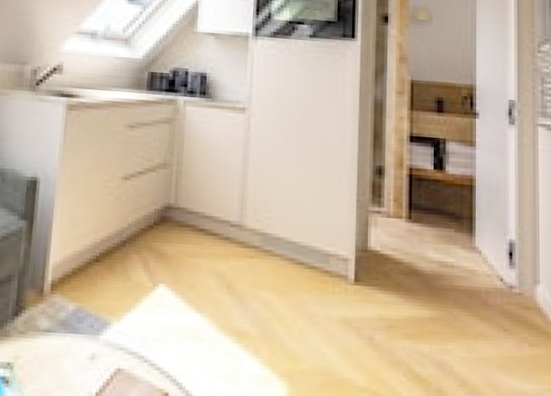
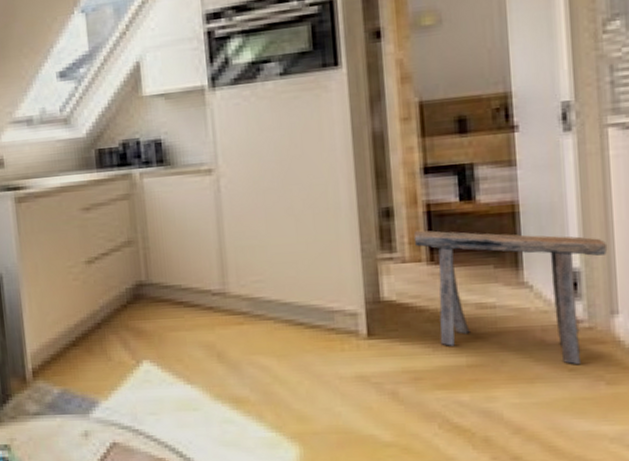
stool: none [398,190,535,327] -> present [413,230,608,365]

